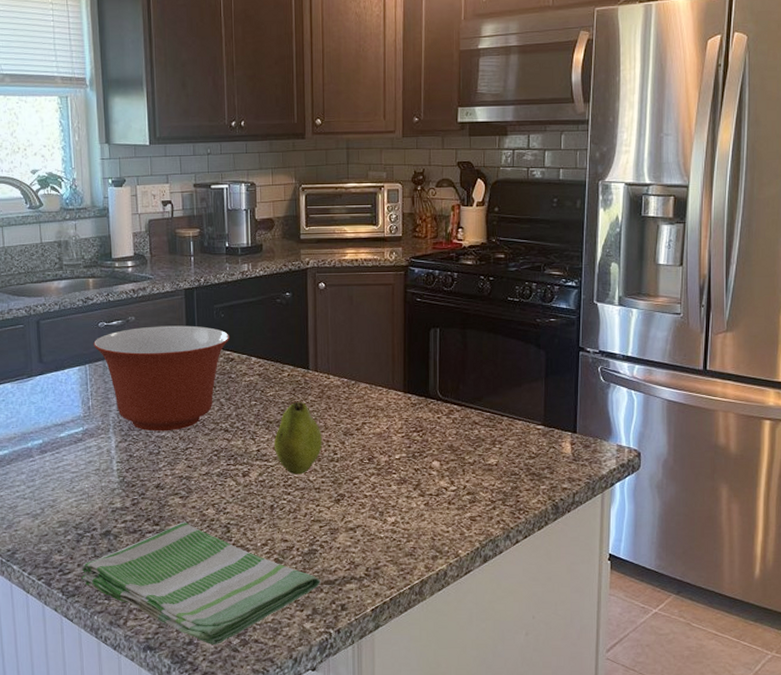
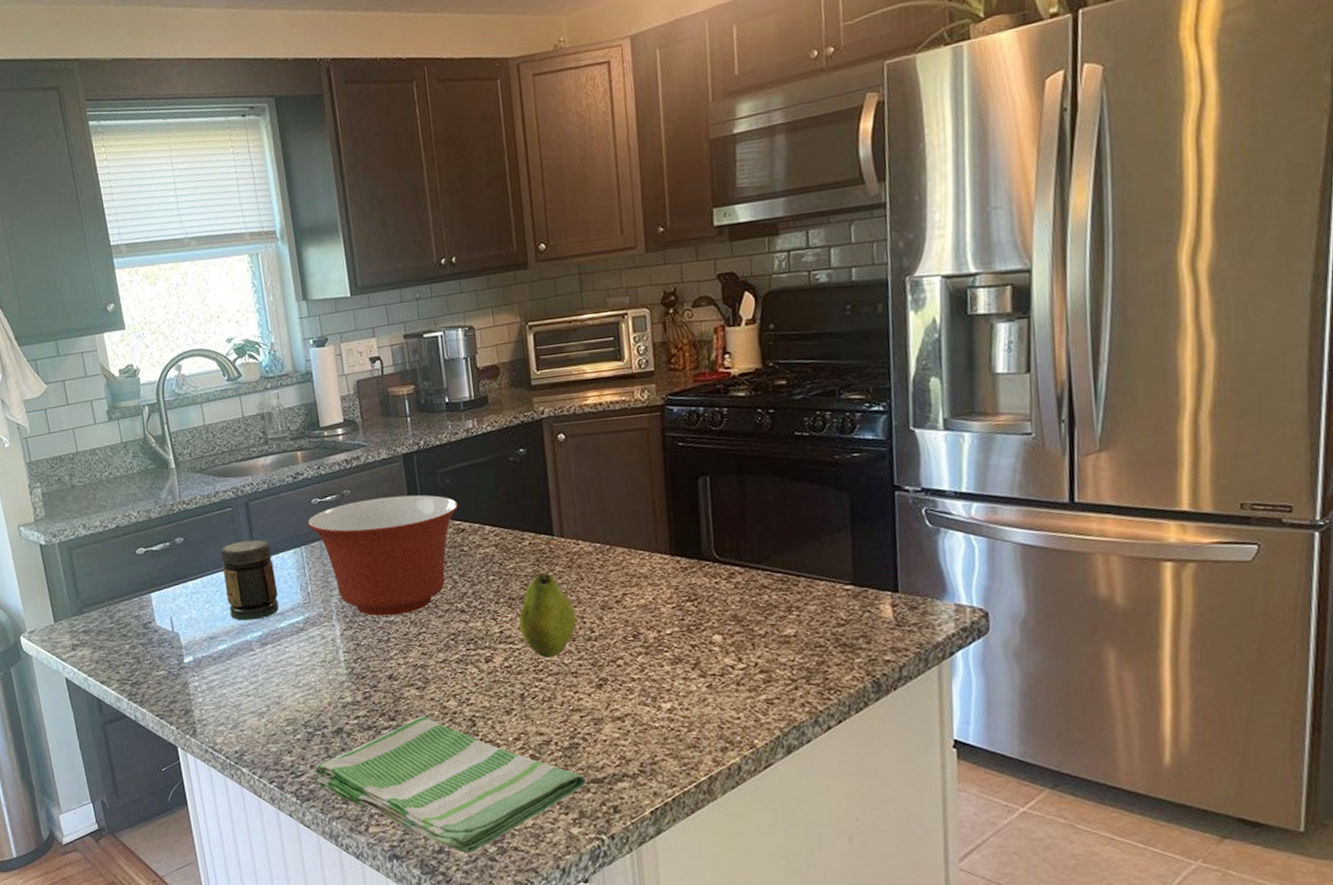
jar: none [9,355,61,429] -> present [220,539,279,621]

